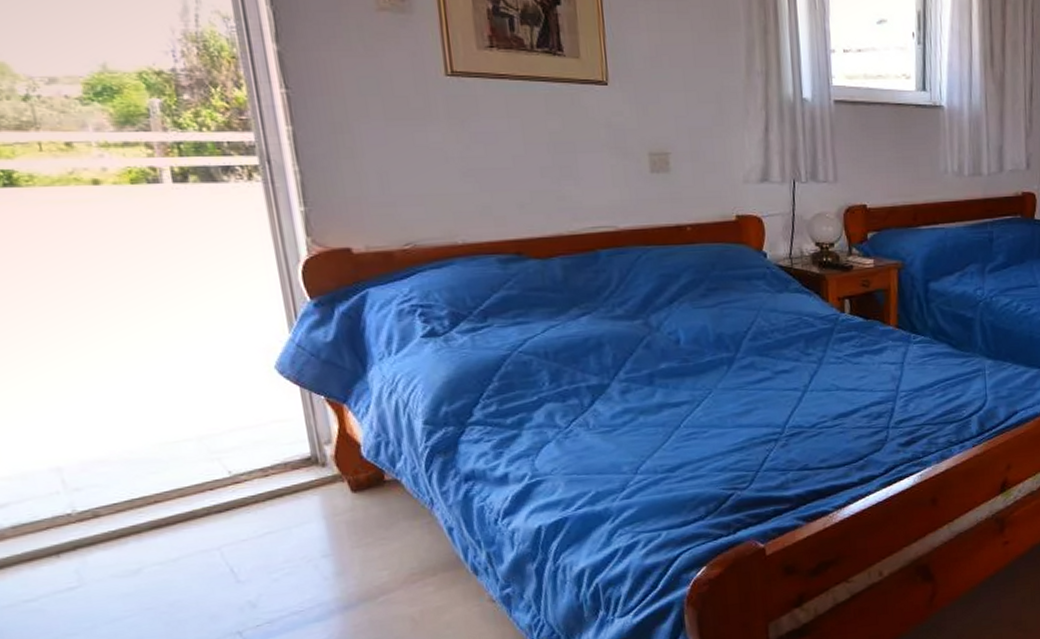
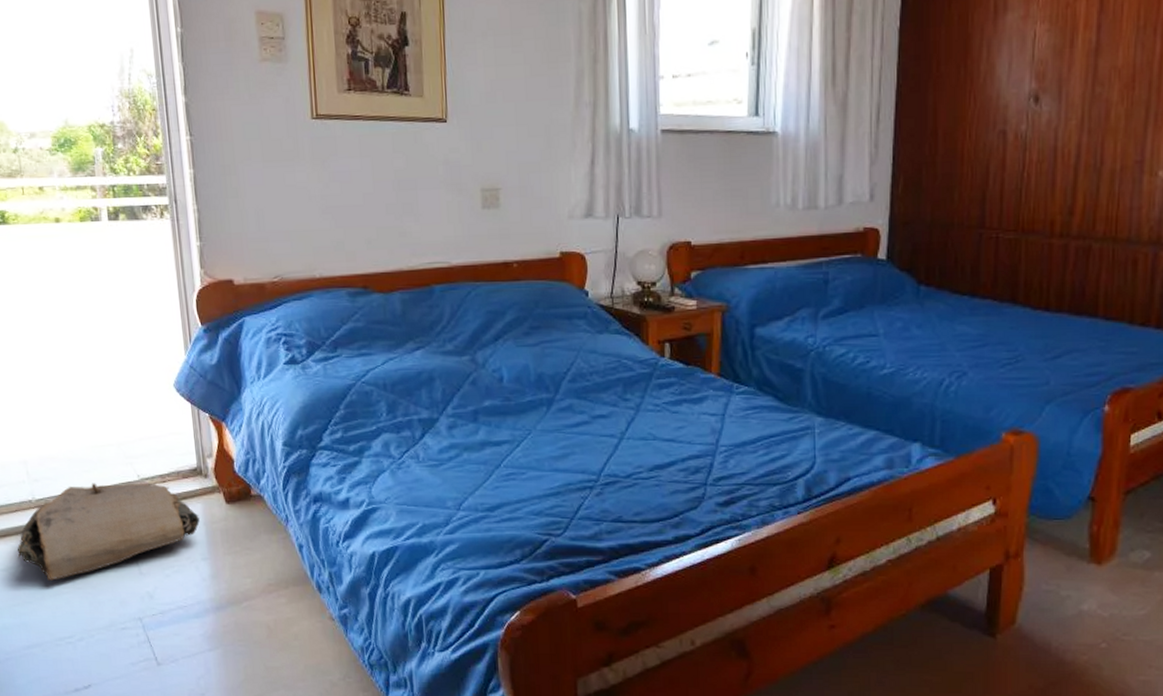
bag: none [50,479,318,605] -> present [17,483,200,581]

